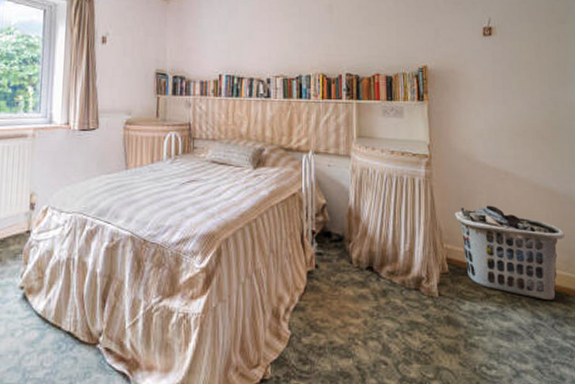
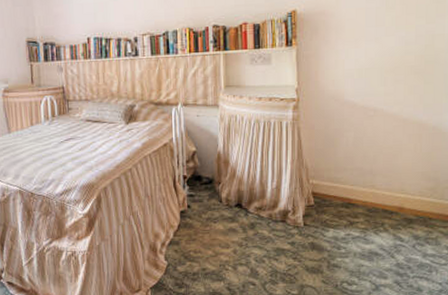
clothes hamper: present [454,205,565,301] -> none [321,141,432,225]

